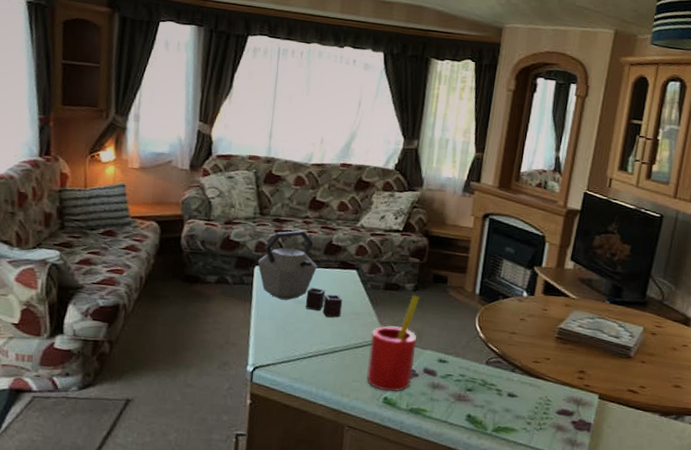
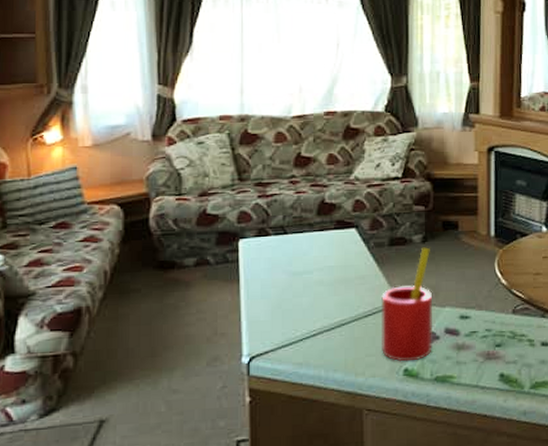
kettle: present [257,230,343,318] -> none [241,192,344,286]

